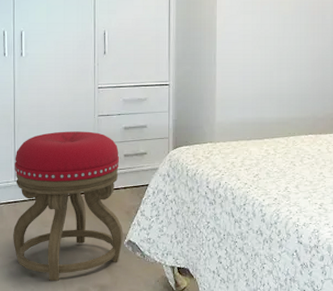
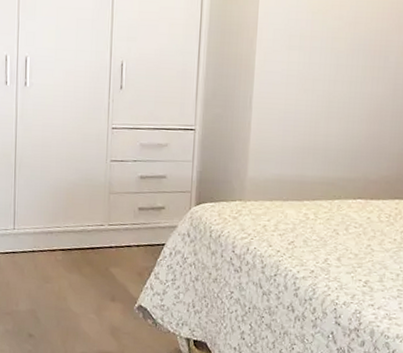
stool: present [13,131,123,281] -> none [10,176,134,344]

